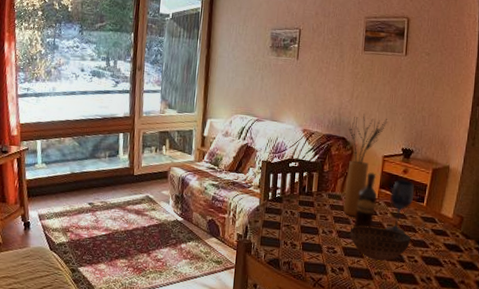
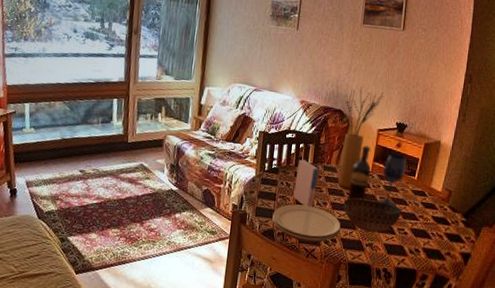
plate: none [277,233,348,272] -> present [272,204,341,243]
book: none [298,188,324,236] -> present [293,159,319,207]

